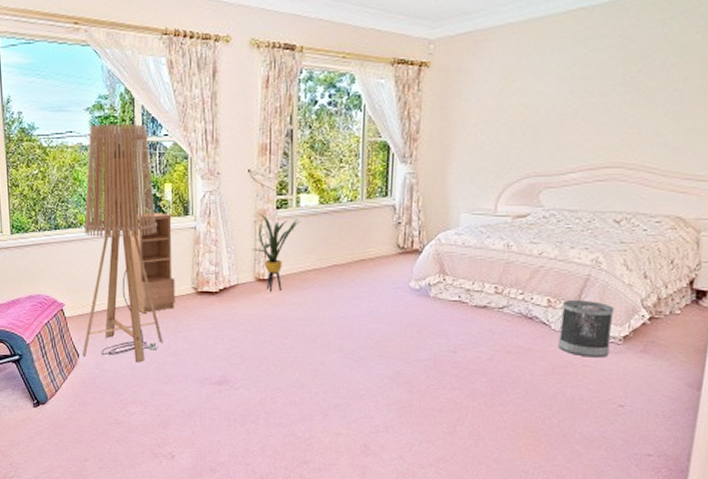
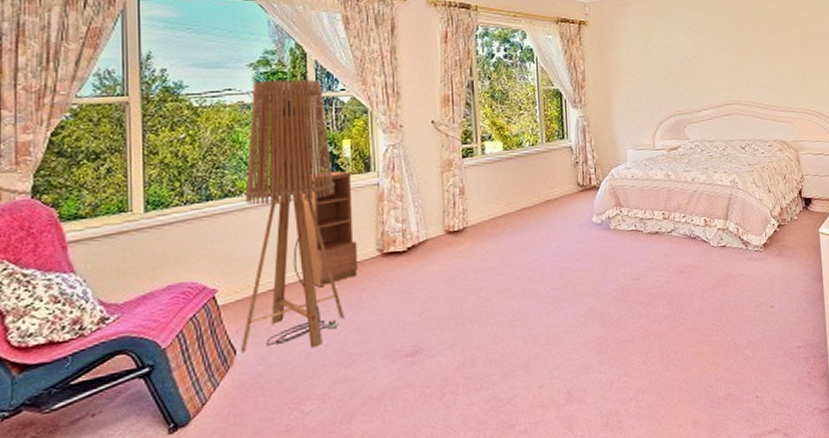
house plant: present [251,213,300,292] -> none [439,163,486,244]
wastebasket: present [558,299,615,358] -> none [716,216,756,267]

